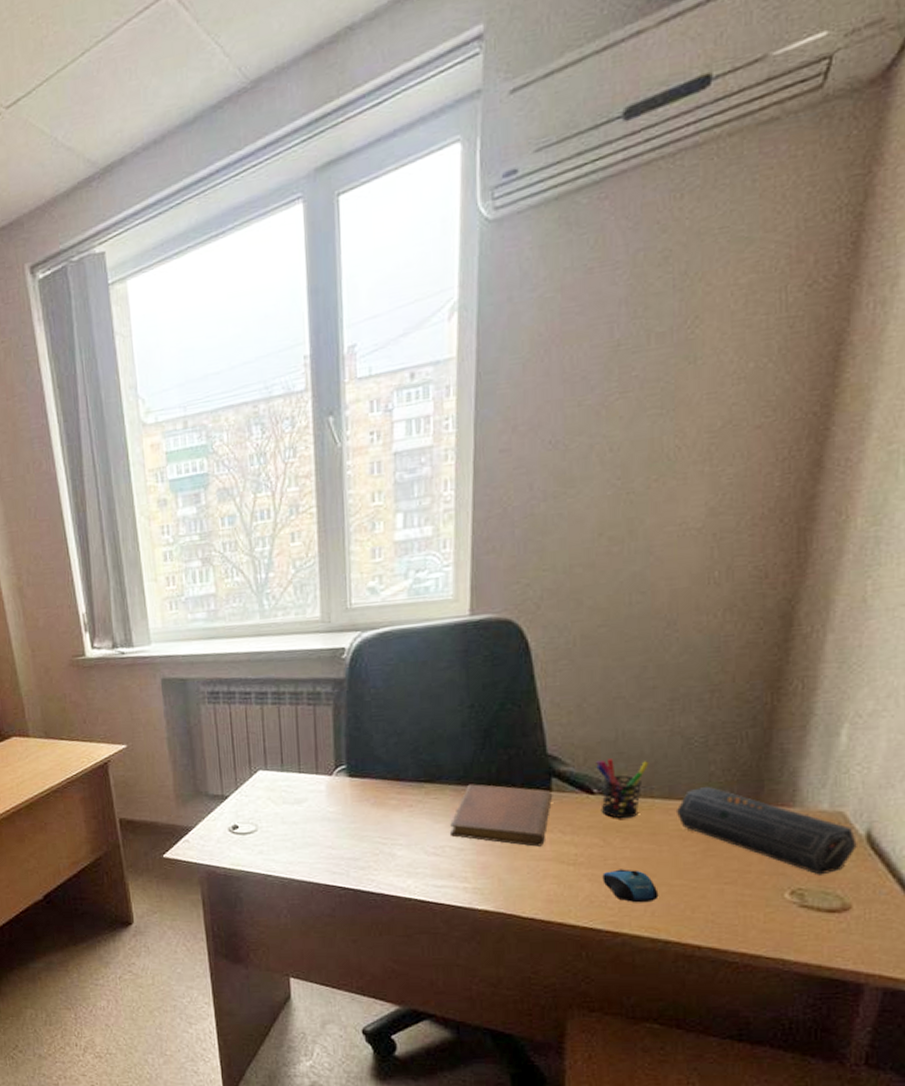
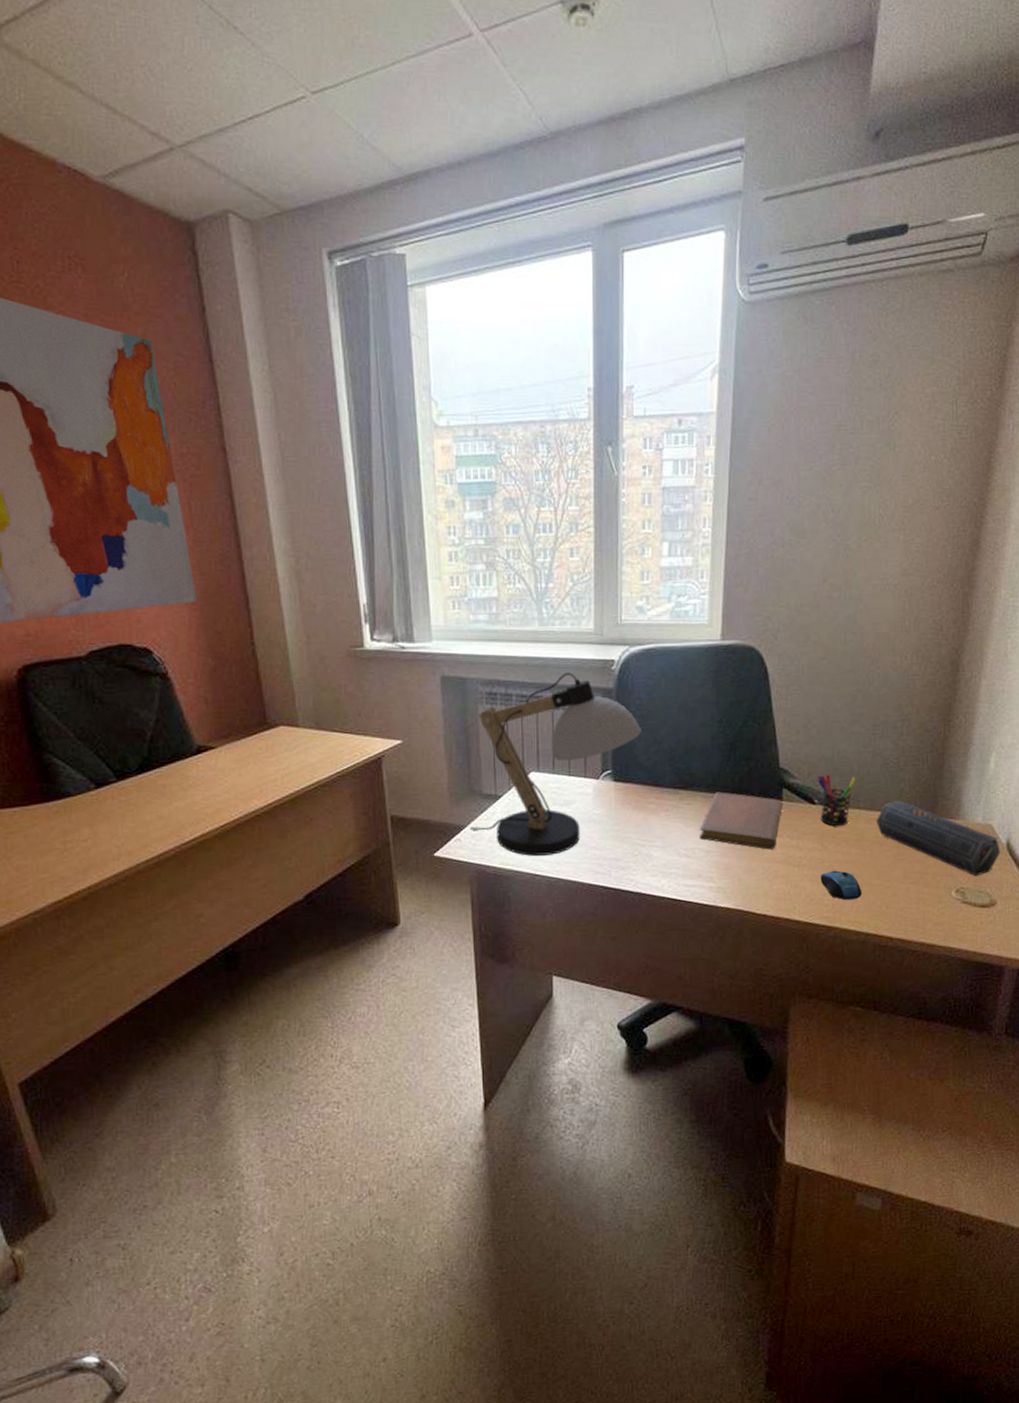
desk lamp: none [198,665,378,856] -> present [471,672,641,856]

